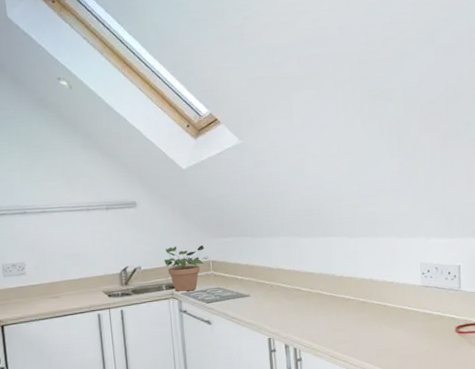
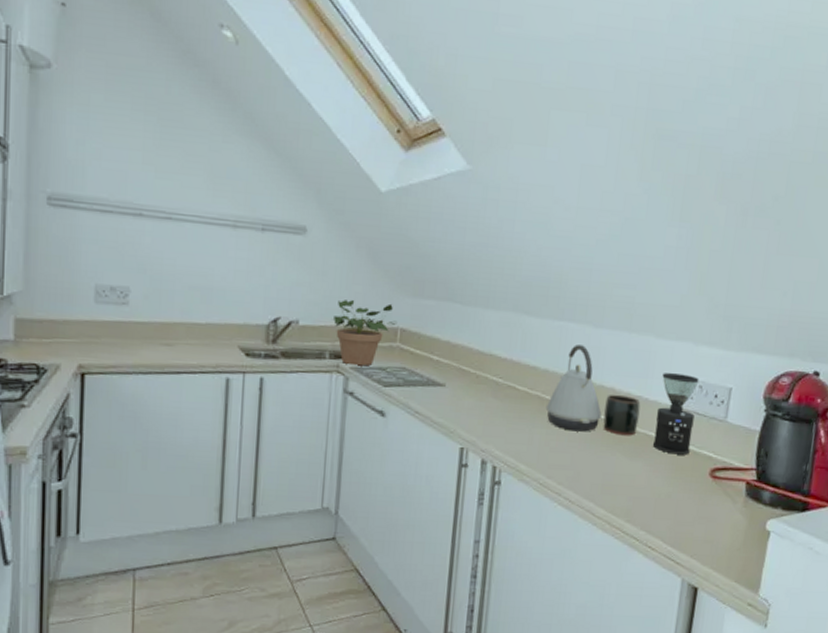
kettle: none [324,252,367,315] -> present [545,345,602,432]
mug: none [367,282,395,312] -> present [603,394,641,436]
coffee grinder: none [406,260,437,320] -> present [652,373,700,455]

